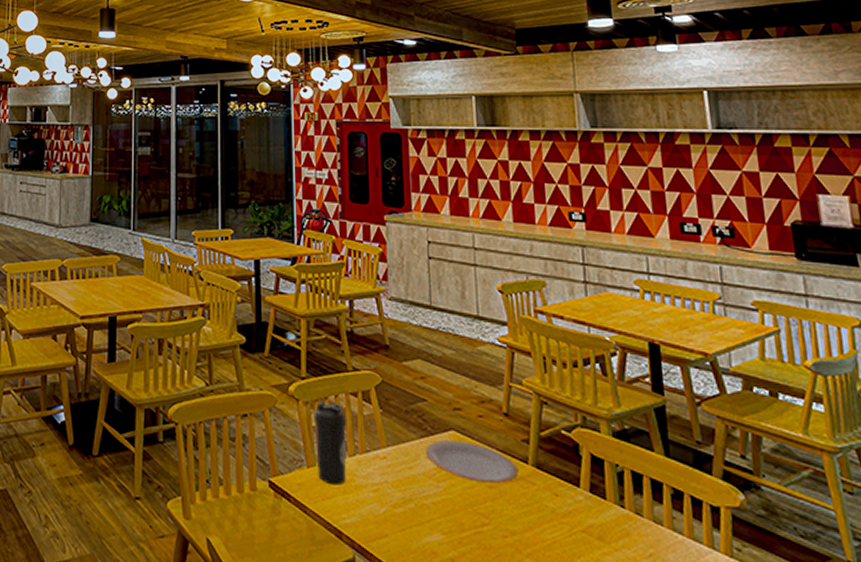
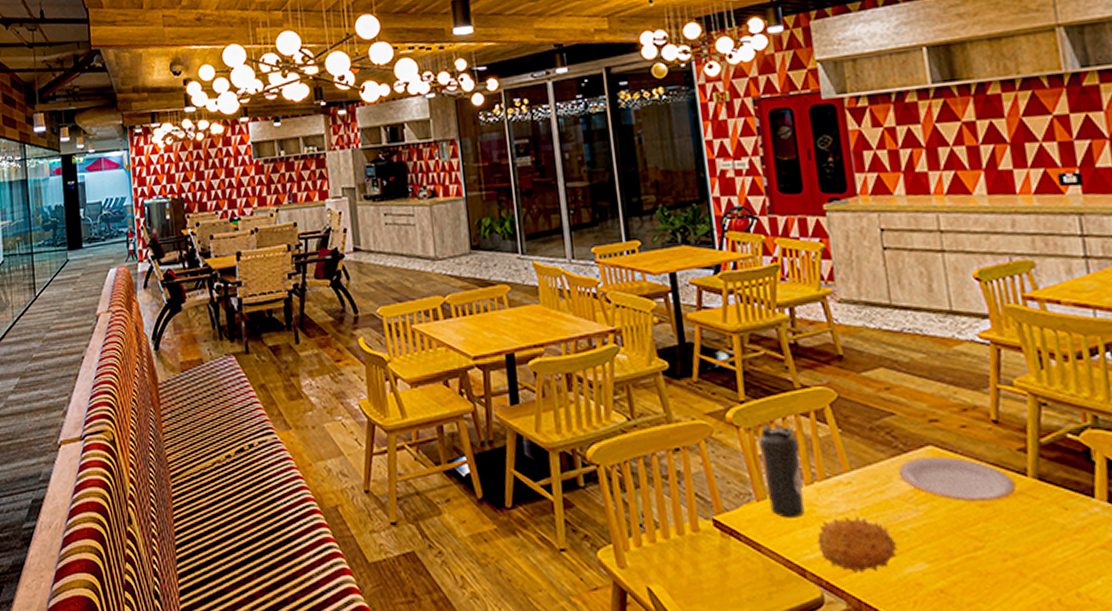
fruit: none [354,488,420,540] -> present [817,517,898,573]

